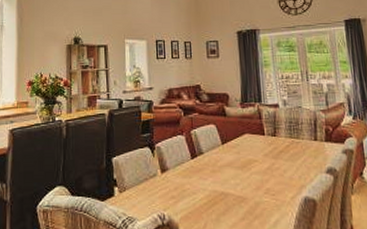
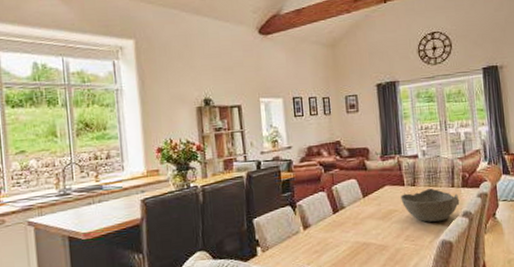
bowl: none [260,140,324,176] -> present [400,188,460,222]

